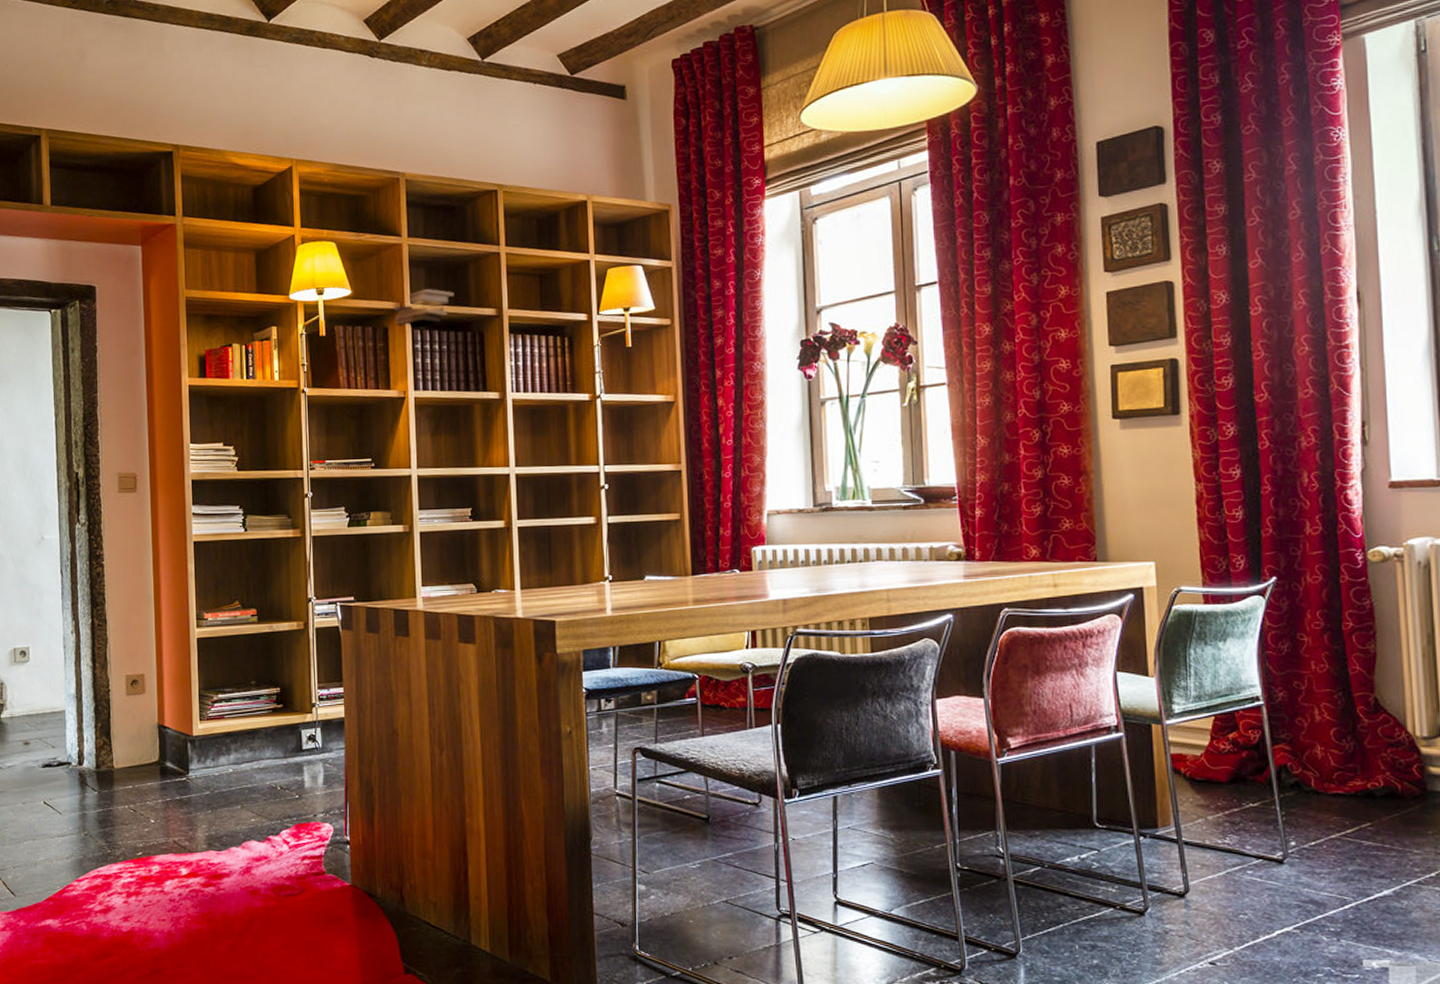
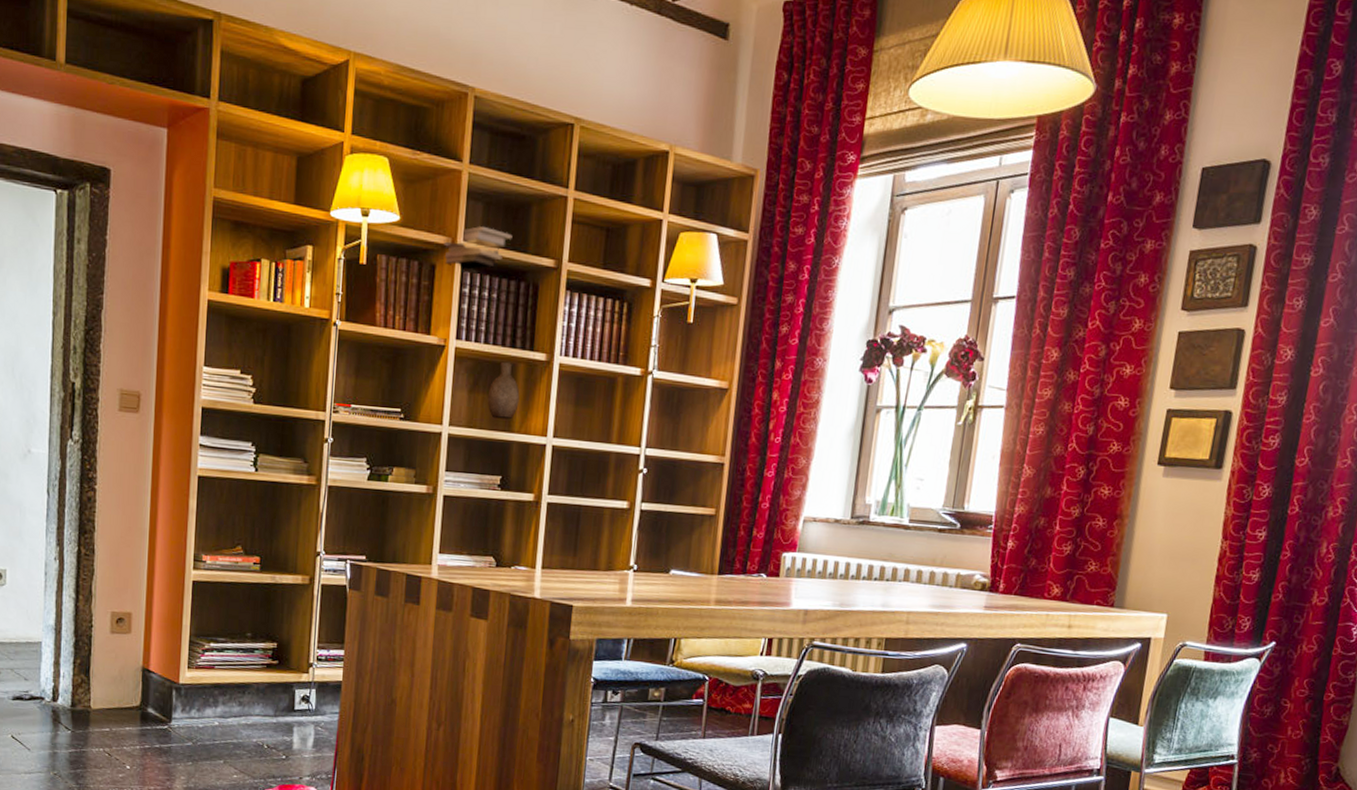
decorative vase: none [449,404,480,456] -> present [487,361,520,420]

